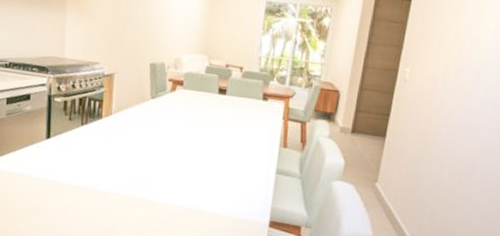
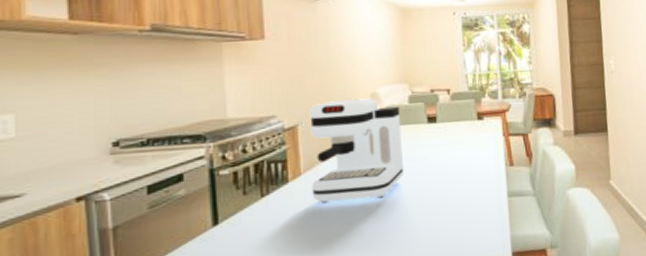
coffee maker: none [118,59,197,148] -> present [310,98,404,203]

